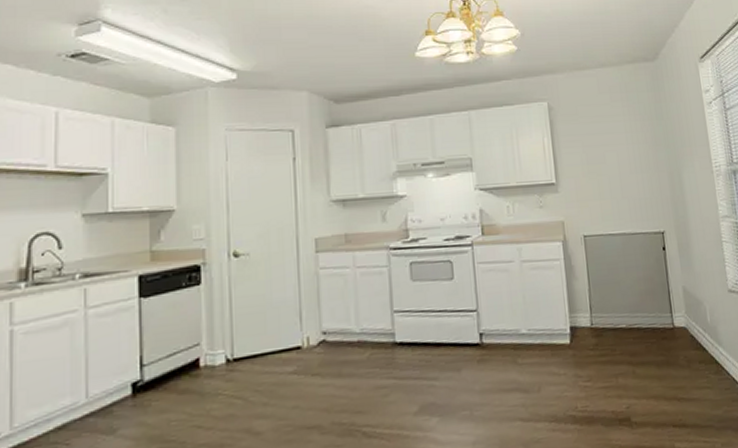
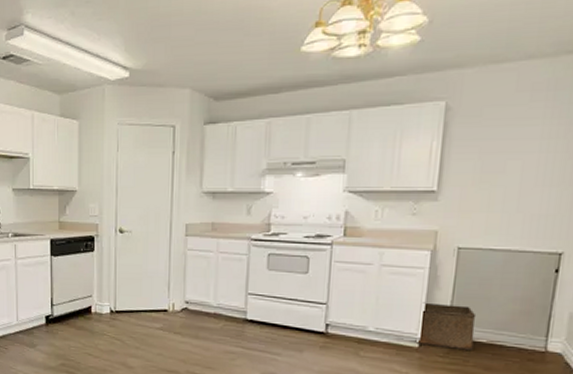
storage bin: none [565,292,617,340] -> present [415,302,477,351]

